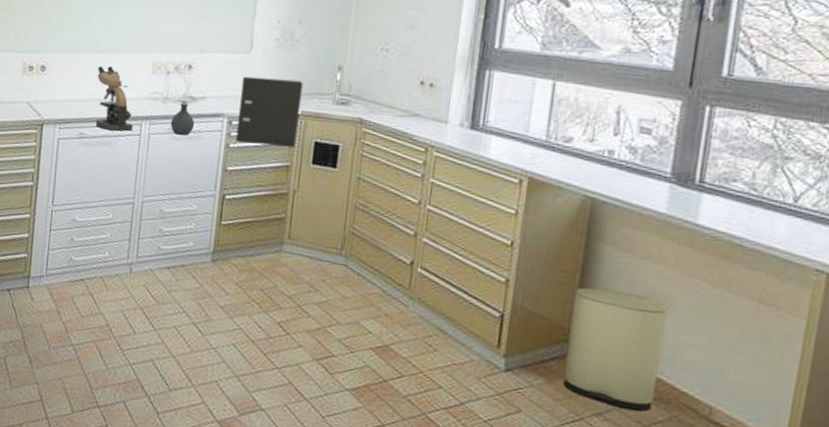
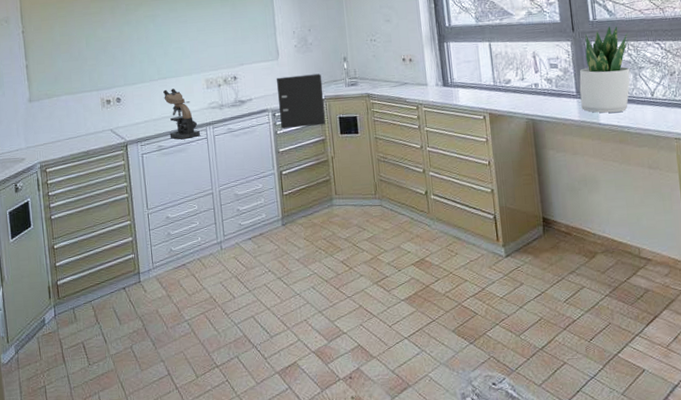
flask: present [170,100,195,137] -> none [228,104,248,133]
pedal bin: present [563,287,668,411] -> none [537,180,604,264]
planter: none [673,89,780,215] -> present [579,26,630,113]

